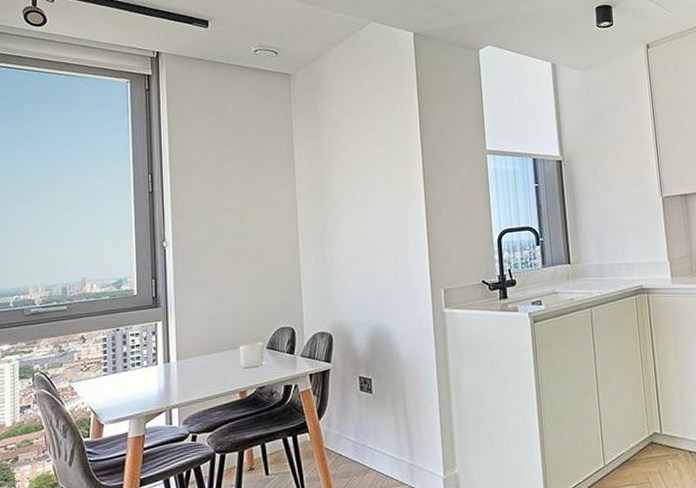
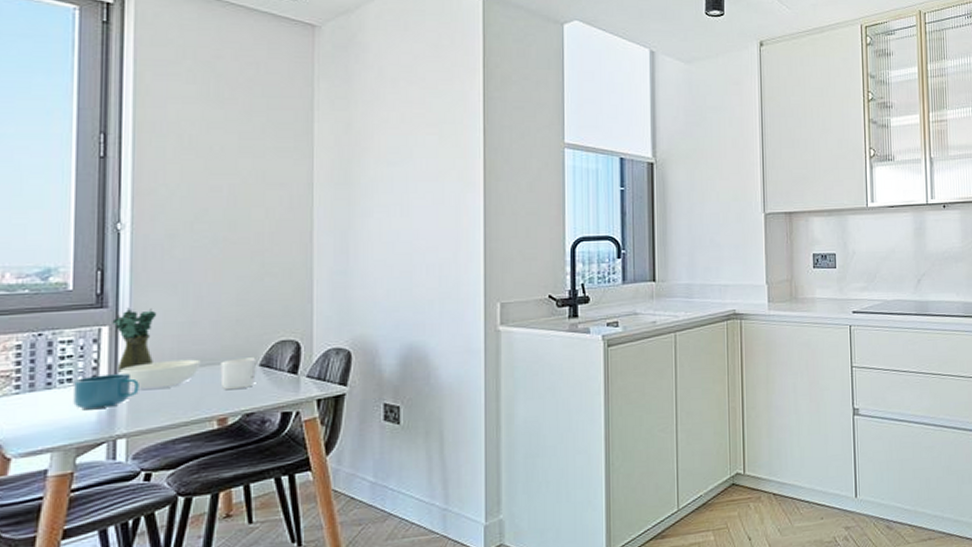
cup: none [141,357,185,387] -> present [73,373,139,410]
vase: none [164,306,194,359] -> present [112,307,157,376]
bowl: none [171,345,225,371] -> present [120,359,201,391]

